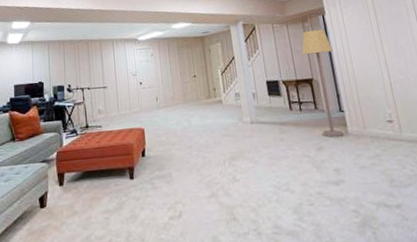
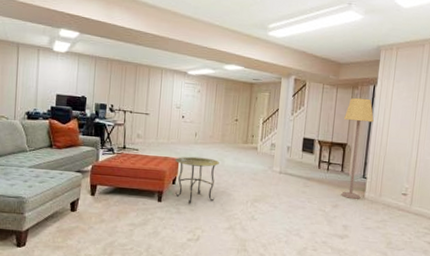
side table: none [141,121,190,177] -> present [175,156,219,205]

